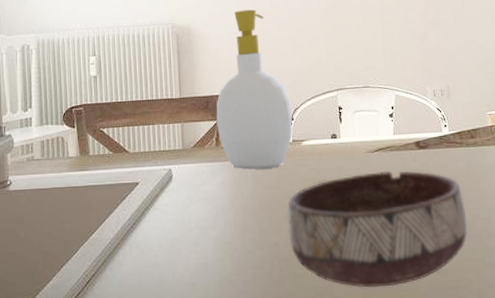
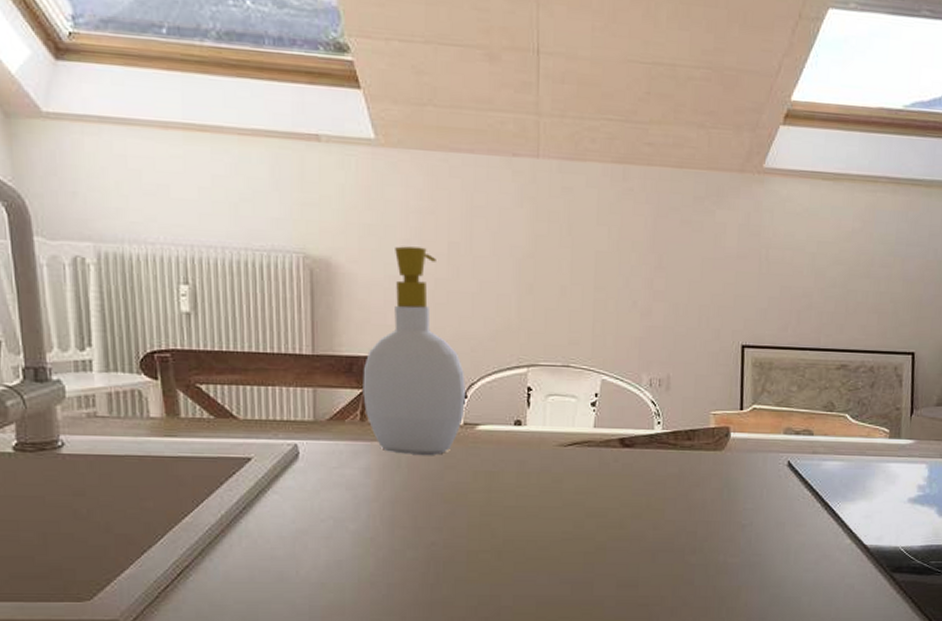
bowl: present [288,170,468,288] -> none [450,469,670,599]

